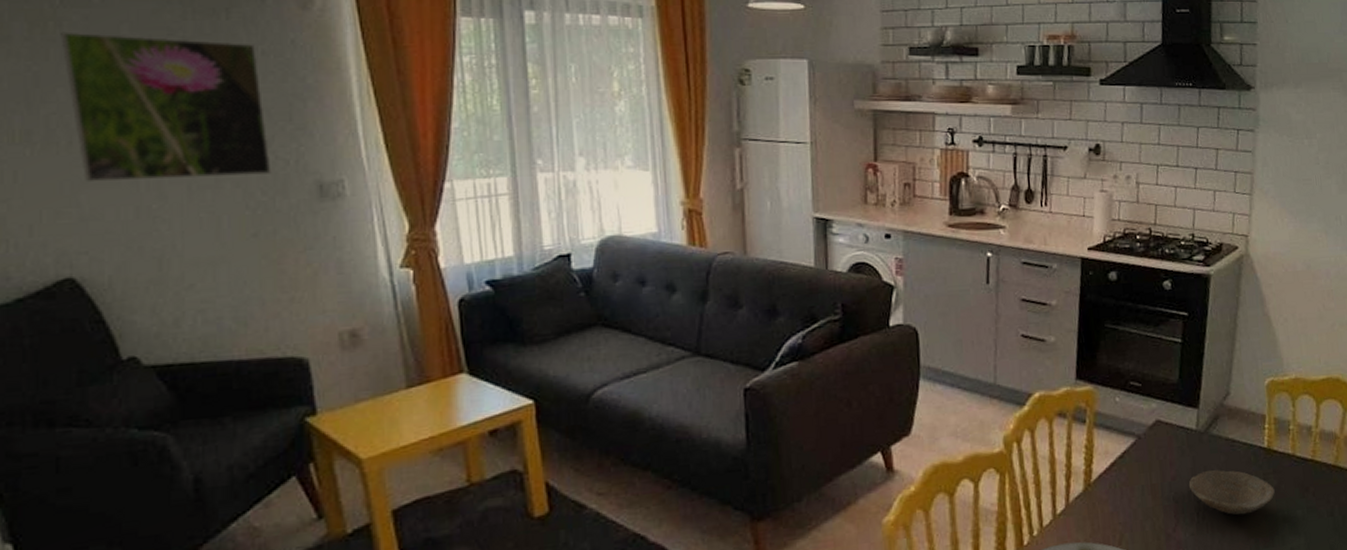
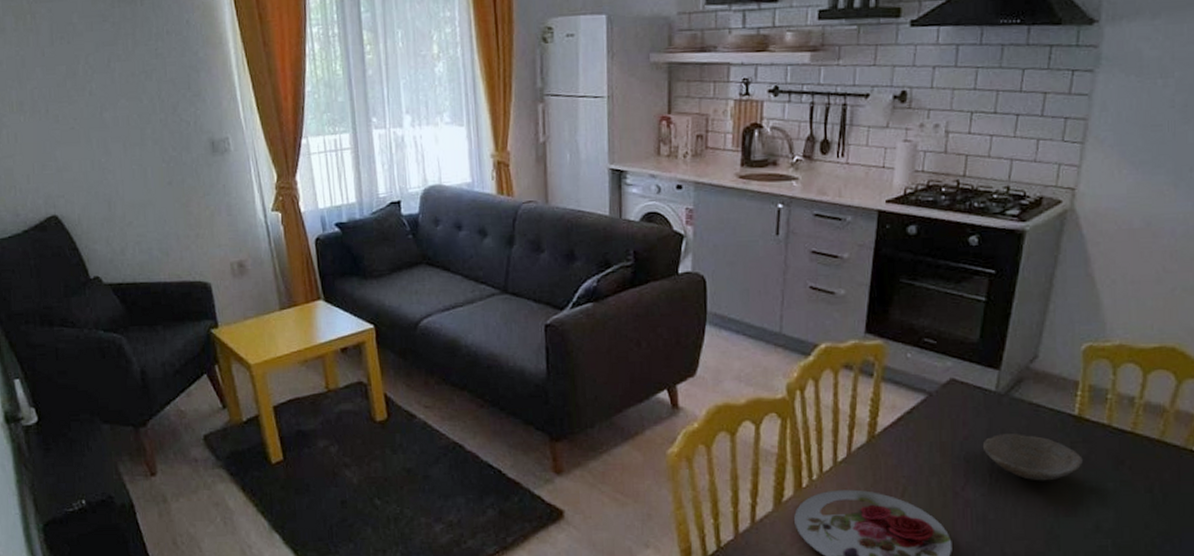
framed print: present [60,31,272,183] -> none [35,22,178,142]

